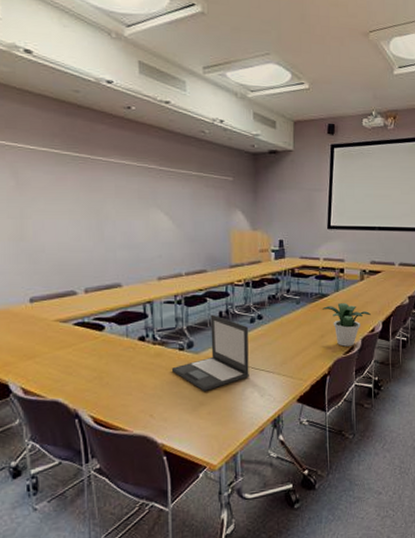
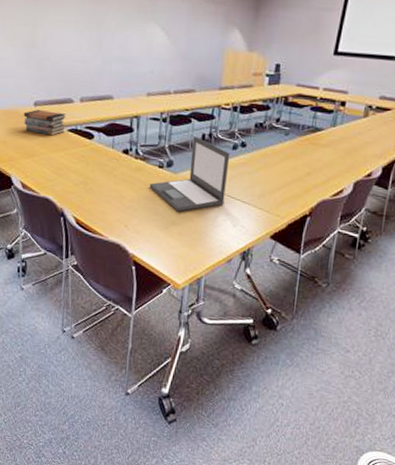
book stack: none [17,306,70,333] -> present [23,110,66,136]
potted plant: present [323,303,371,347] -> none [314,140,370,189]

